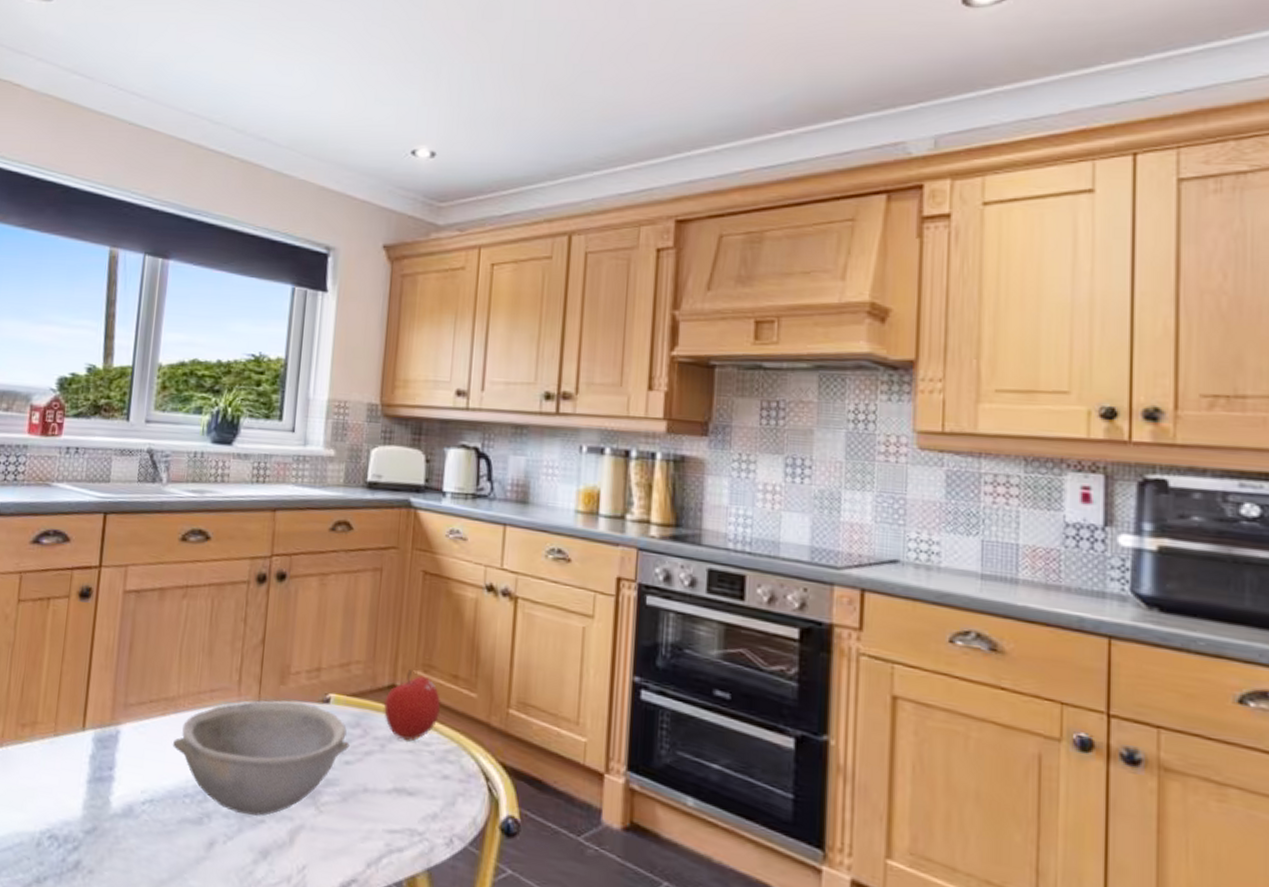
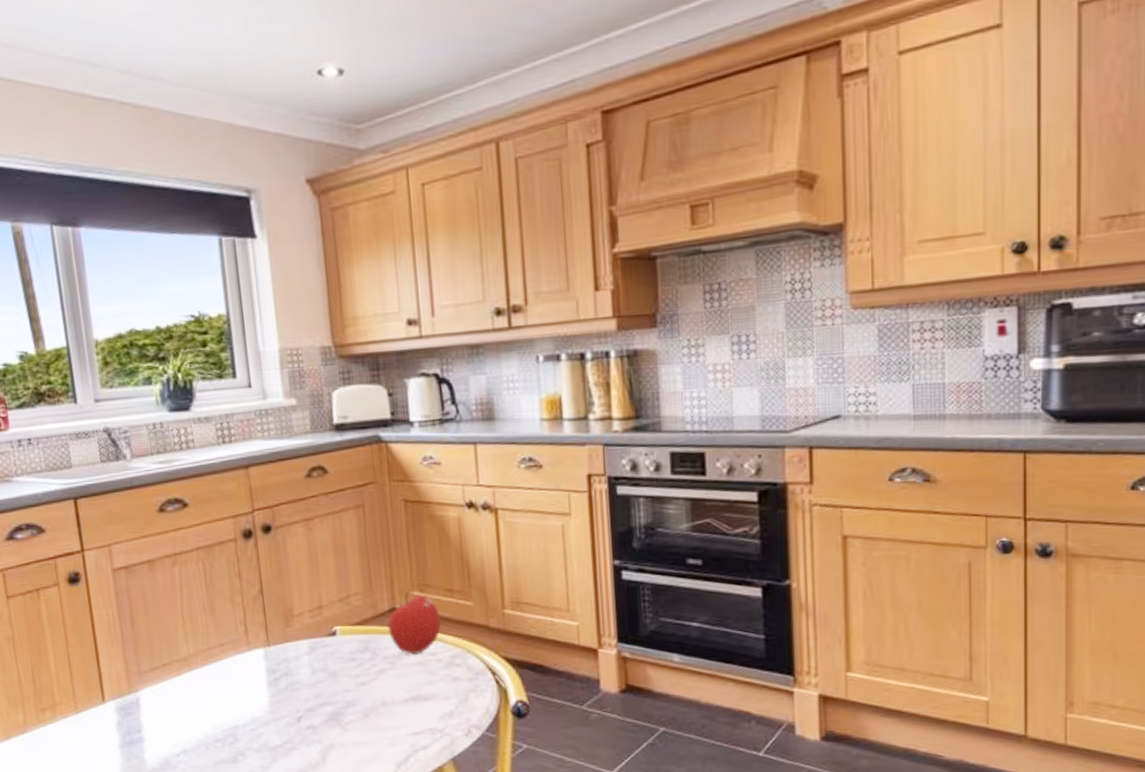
bowl: present [172,700,350,816] -> none [193,640,362,746]

